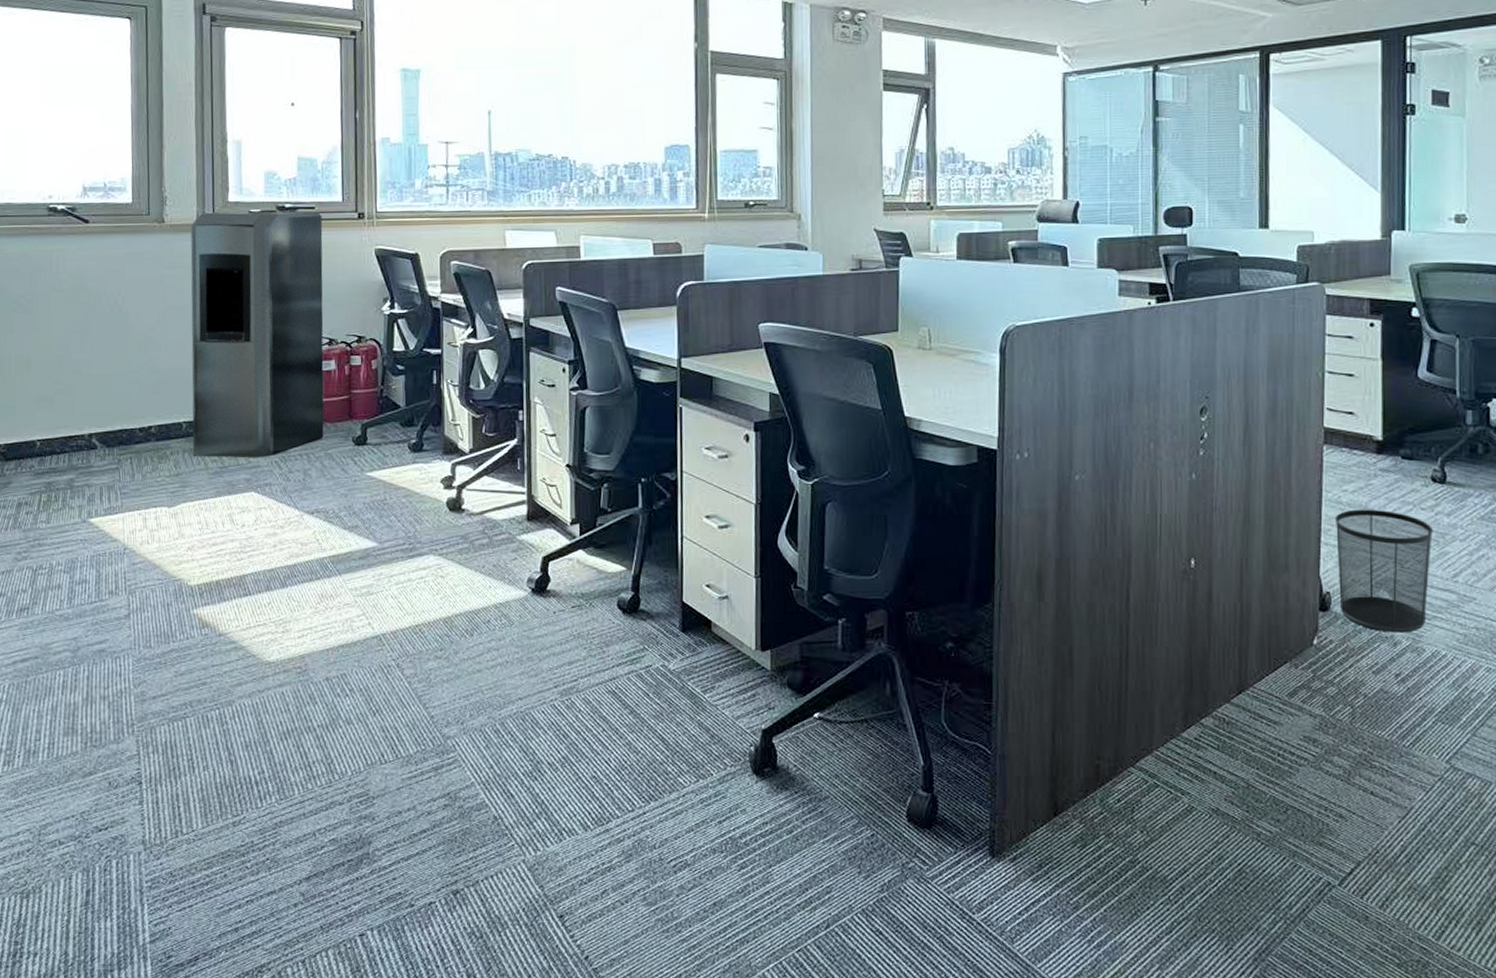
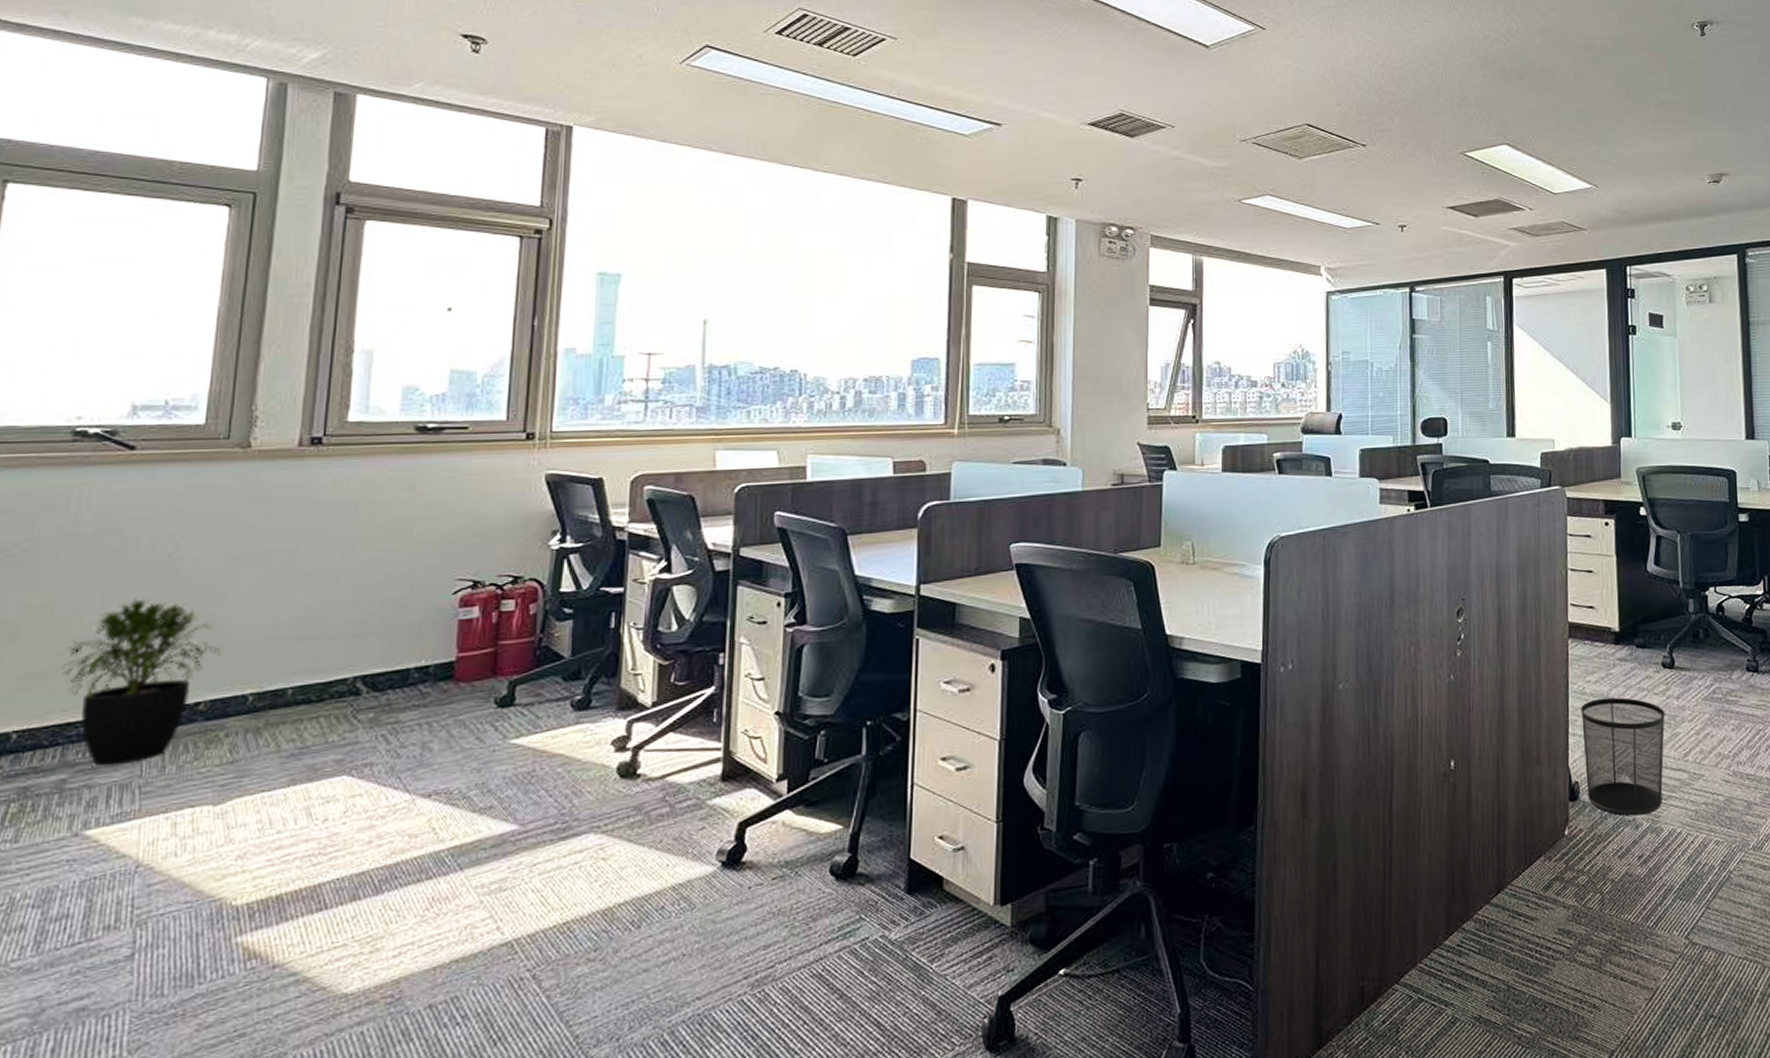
potted plant: none [59,342,163,470] -> present [57,598,224,765]
water dispenser: present [190,209,324,457] -> none [260,430,477,737]

